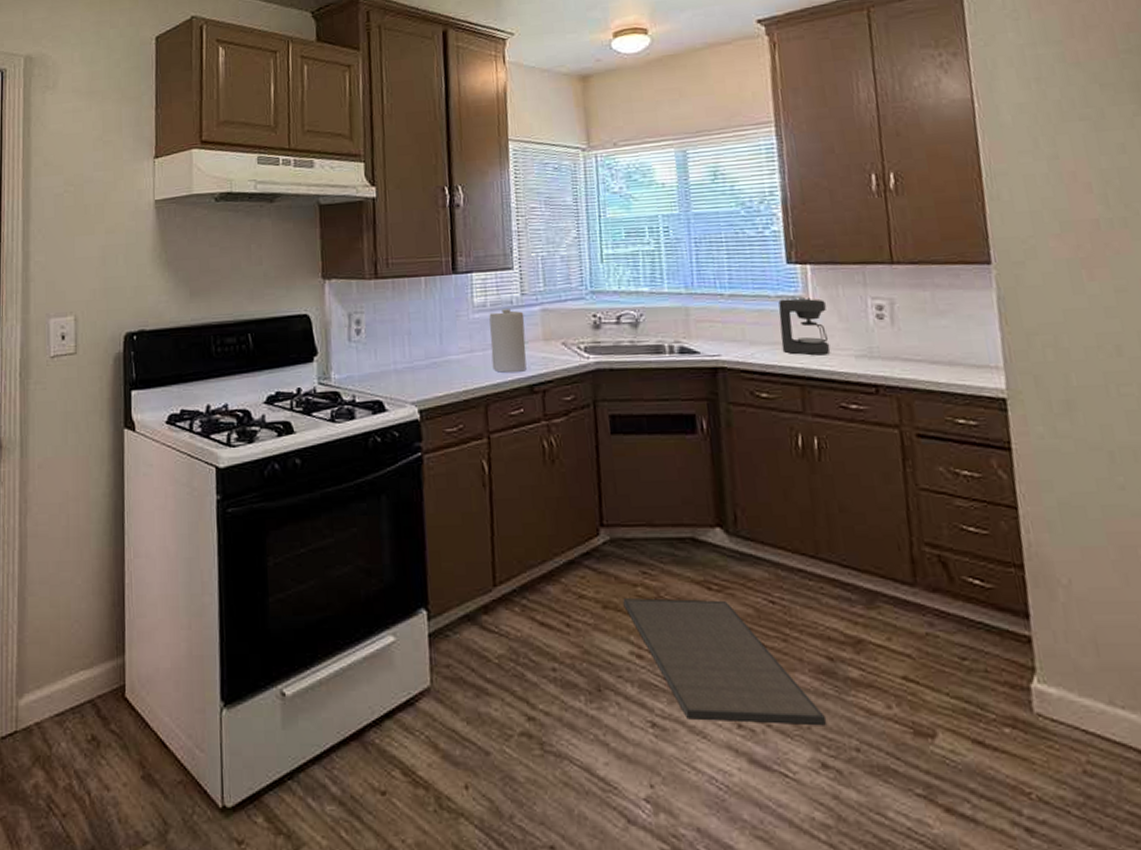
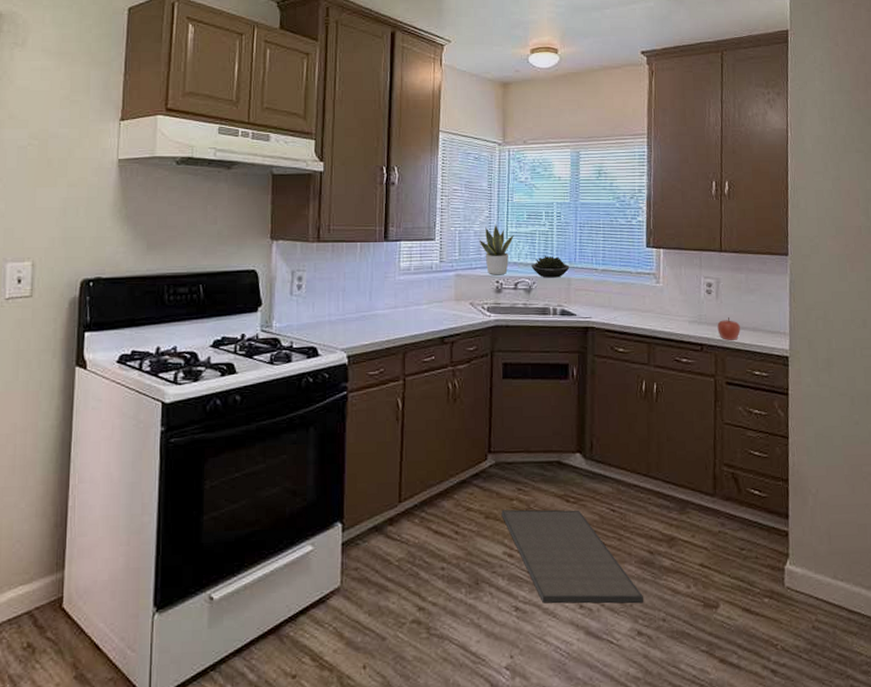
paper towel holder: present [489,309,527,374] -> none [411,273,441,327]
potted plant: none [568,245,611,308] -> present [480,224,514,275]
succulent plant: none [636,280,687,308] -> present [531,255,570,278]
coffee maker: present [778,298,830,356] -> none [637,275,672,320]
fruit: none [896,349,931,379] -> present [717,317,740,340]

